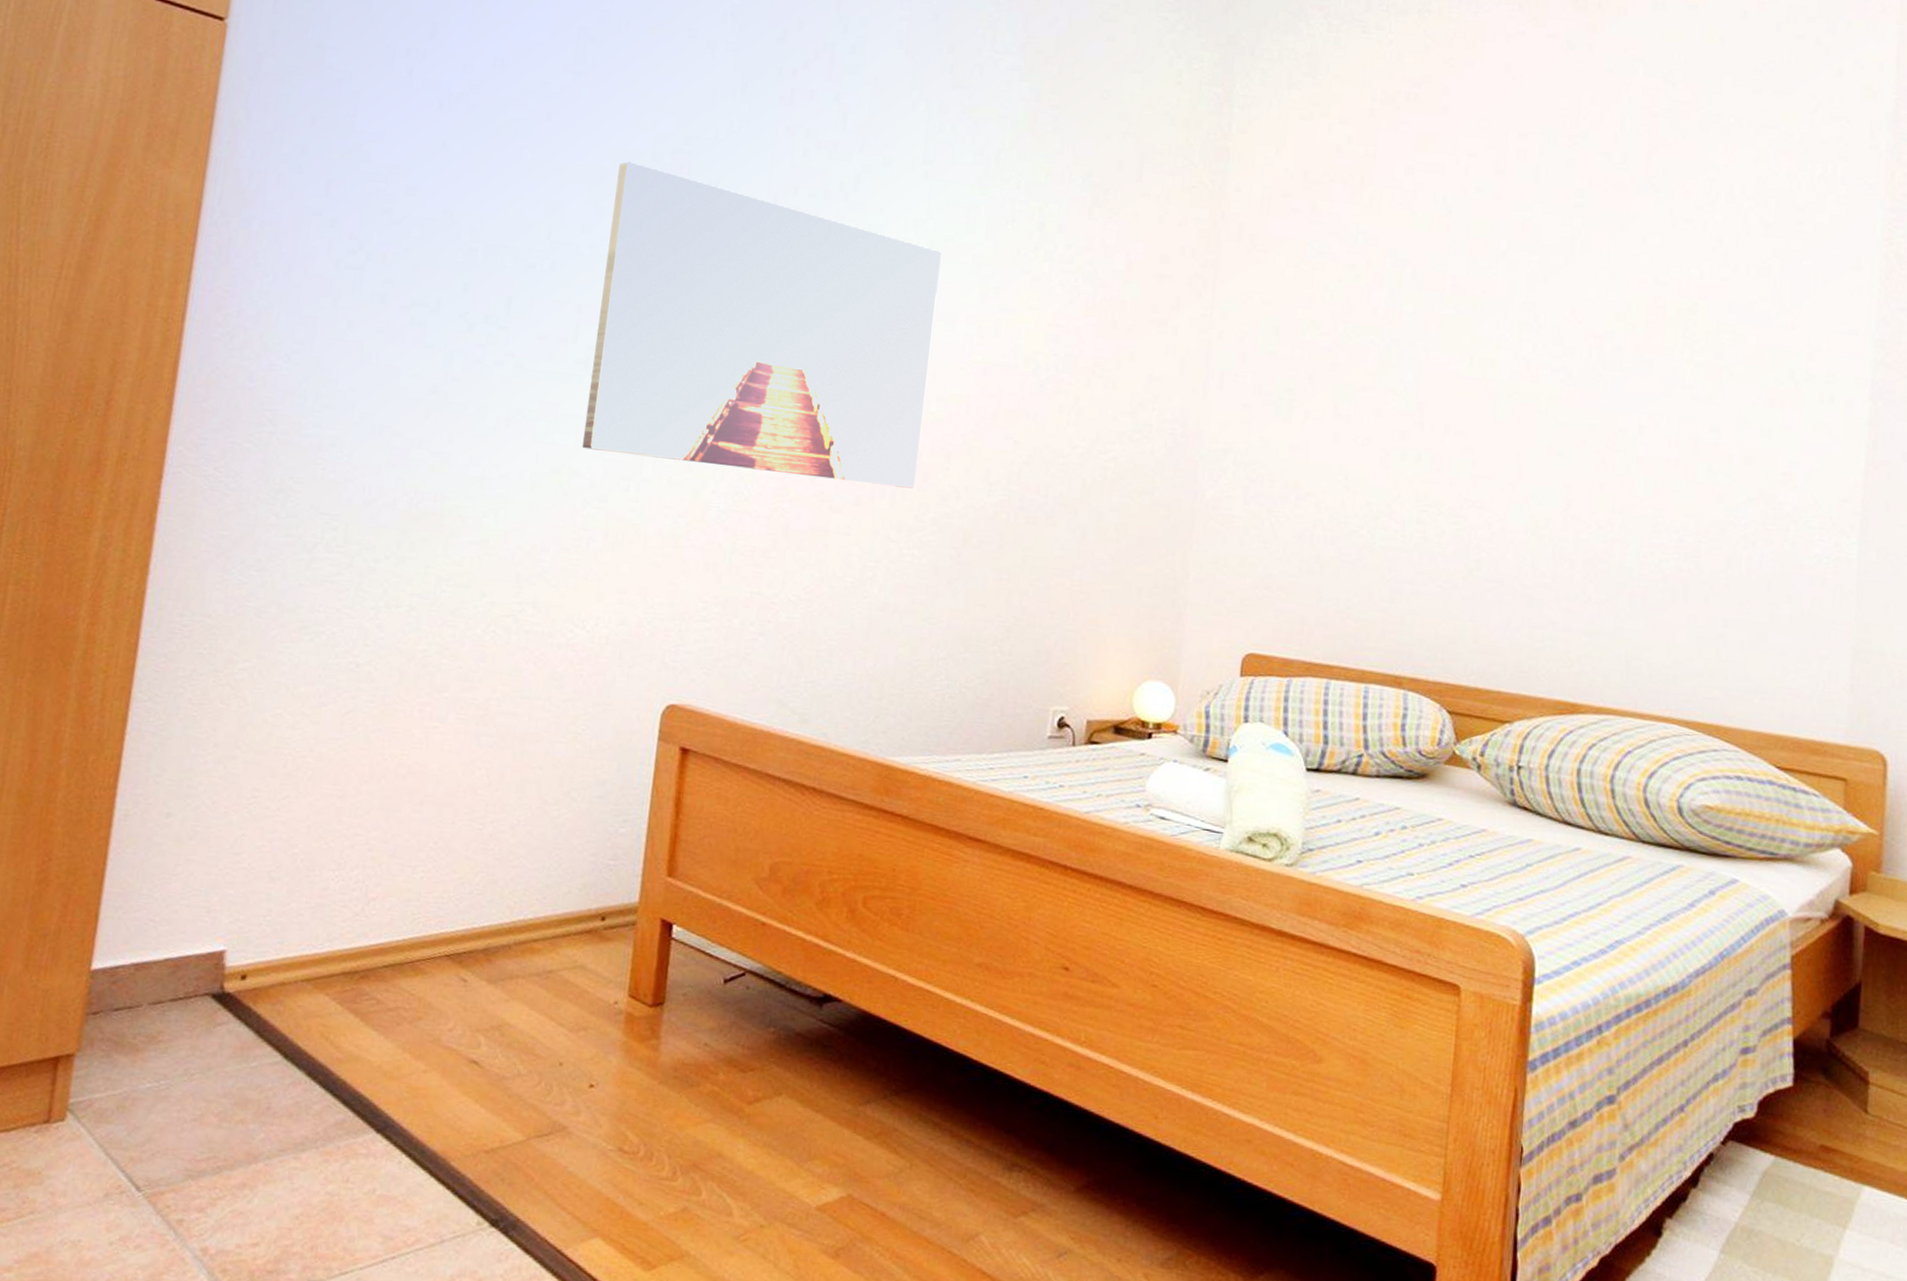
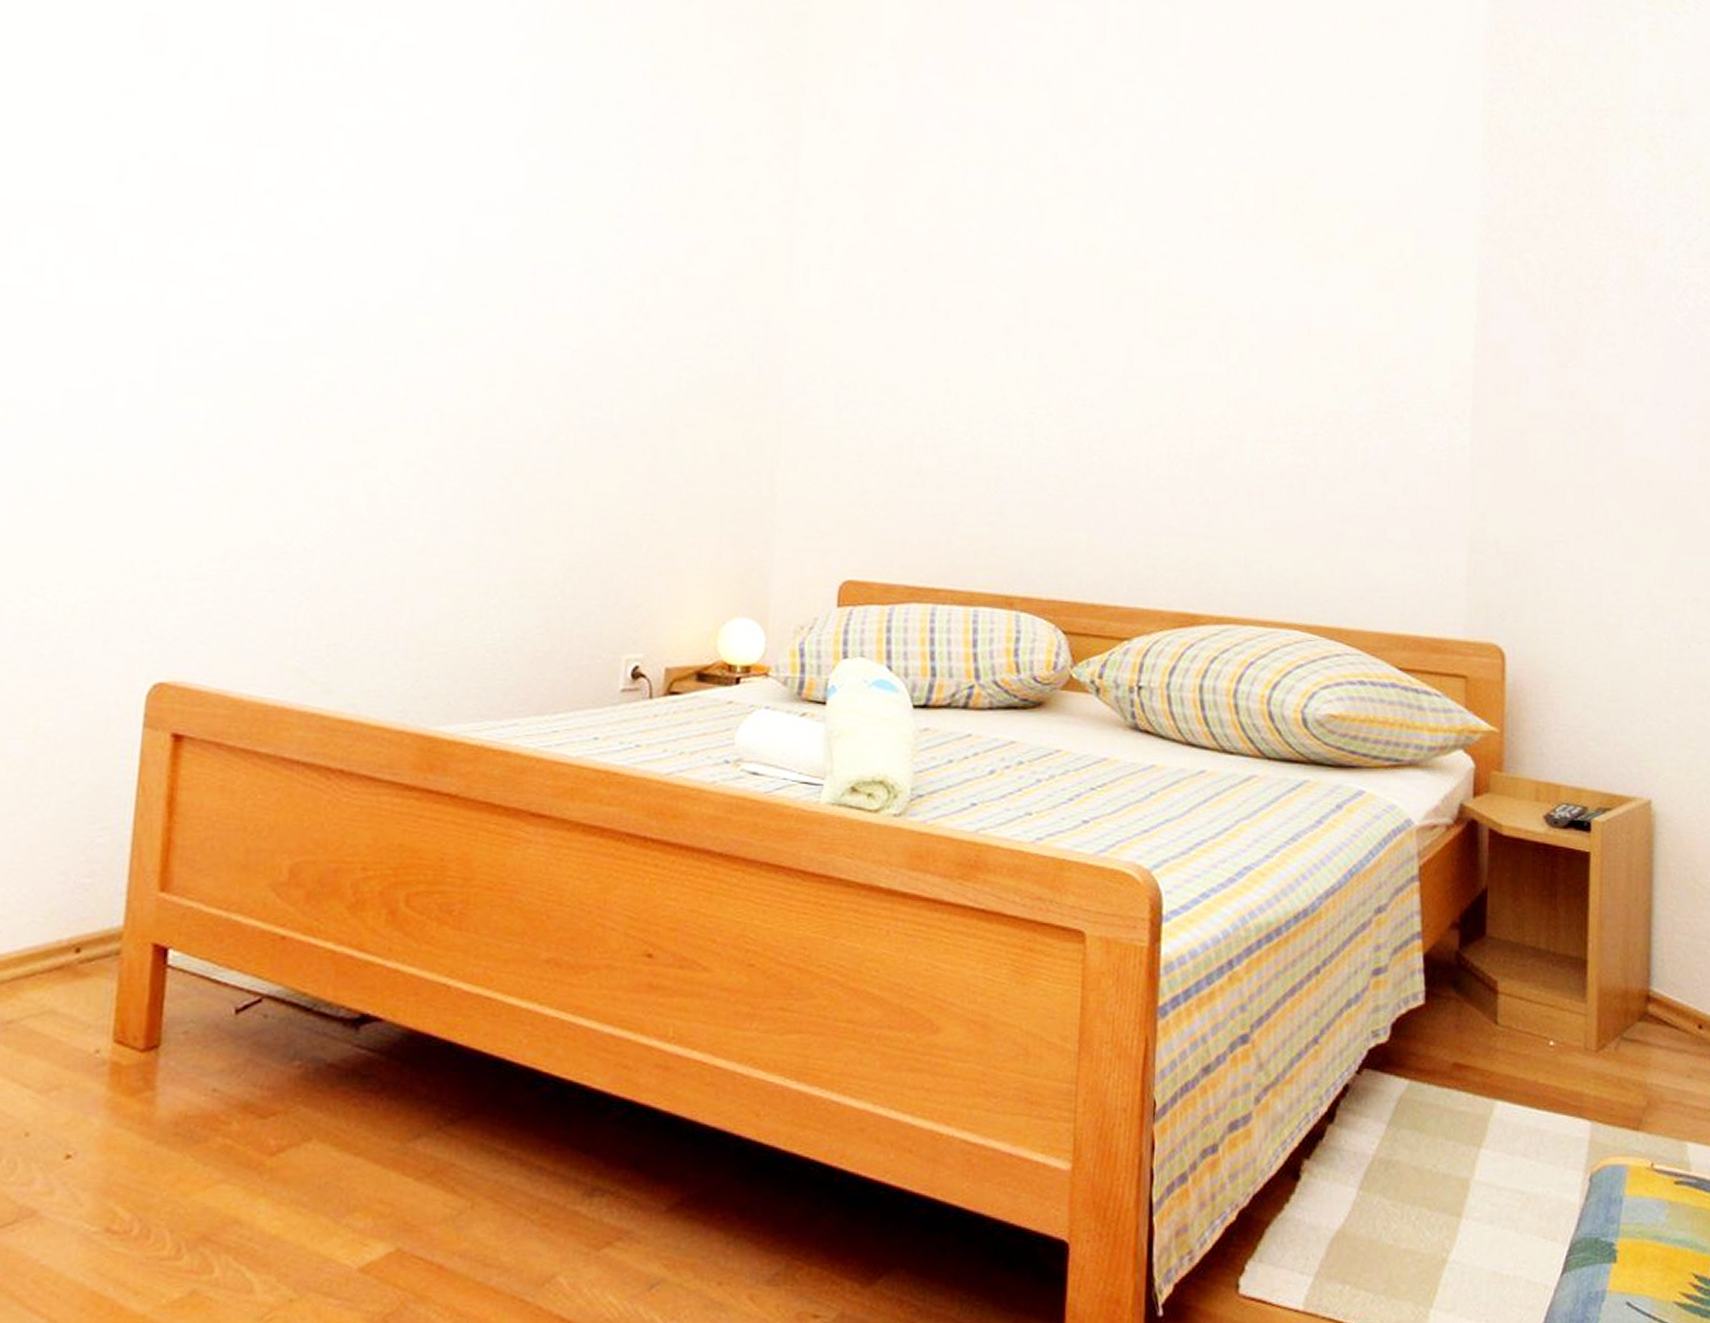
wall art: present [582,161,942,489] -> none [34,26,479,410]

